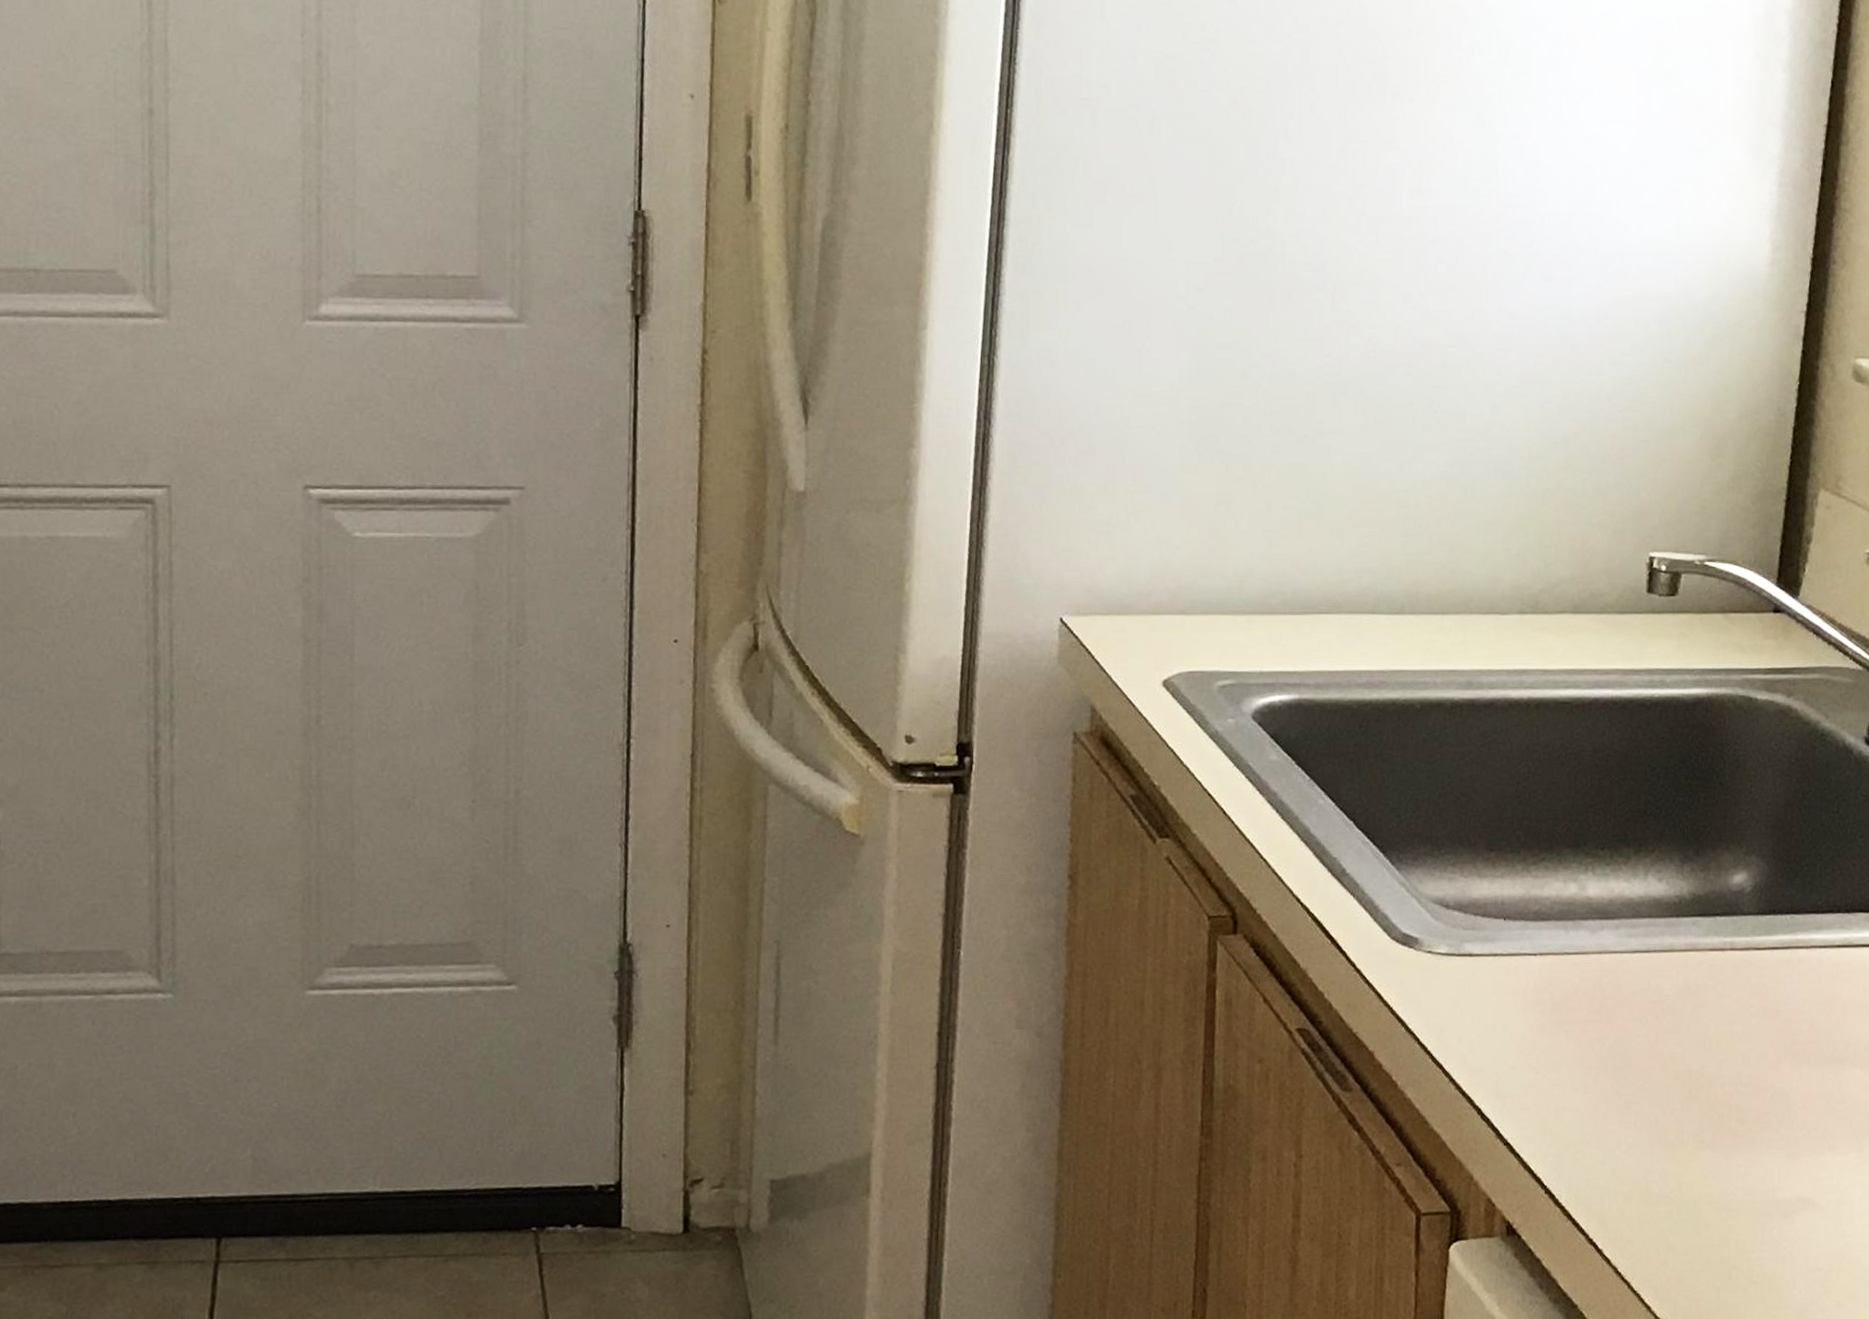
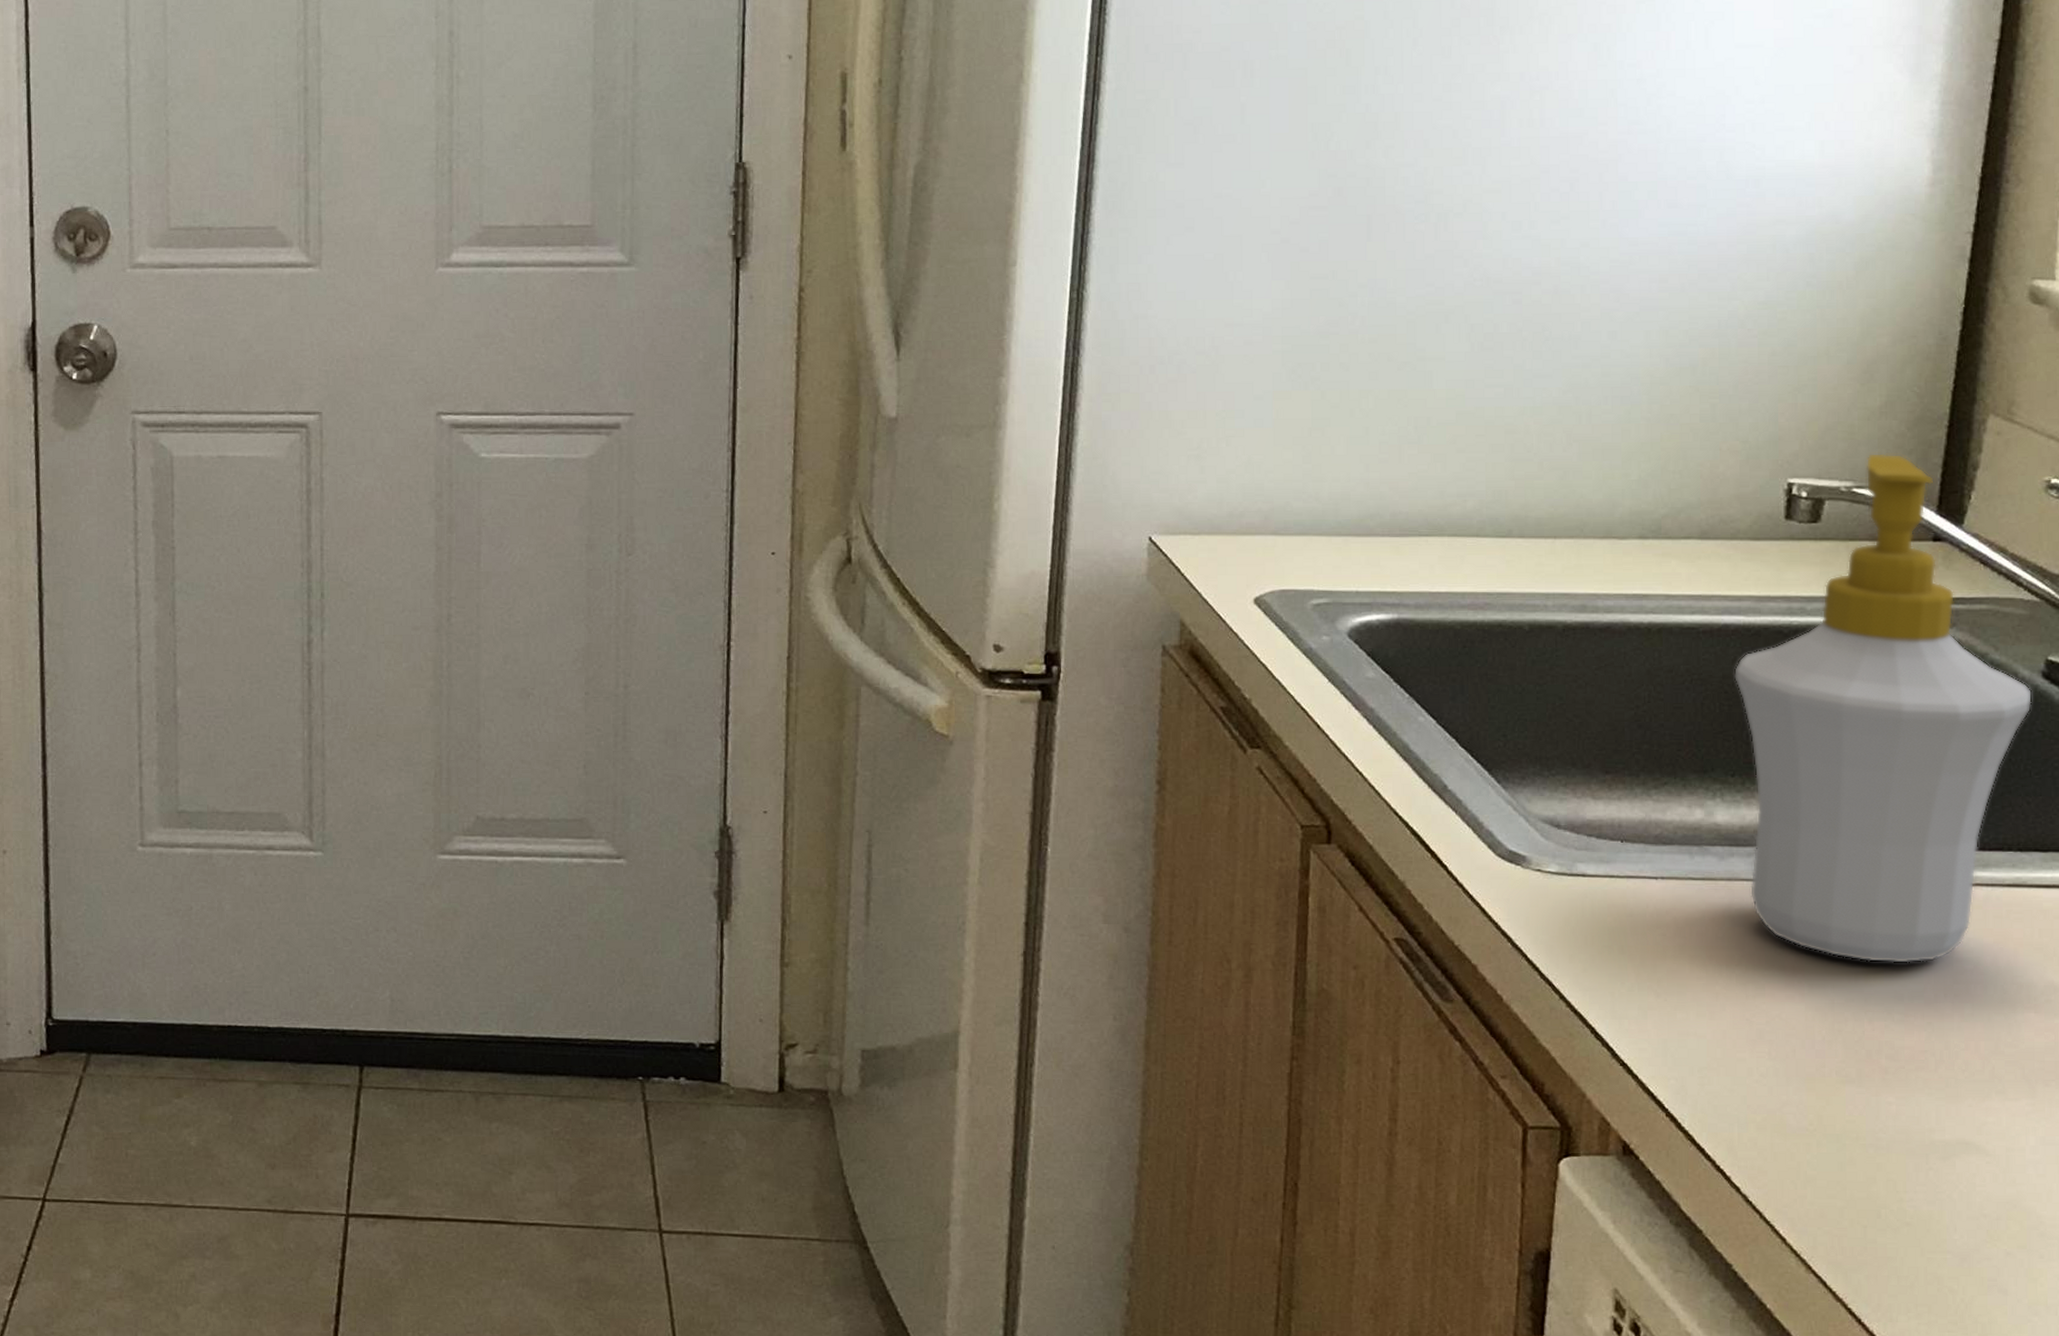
soap bottle: none [1603,526,1858,1028] -> present [1733,452,2033,963]

